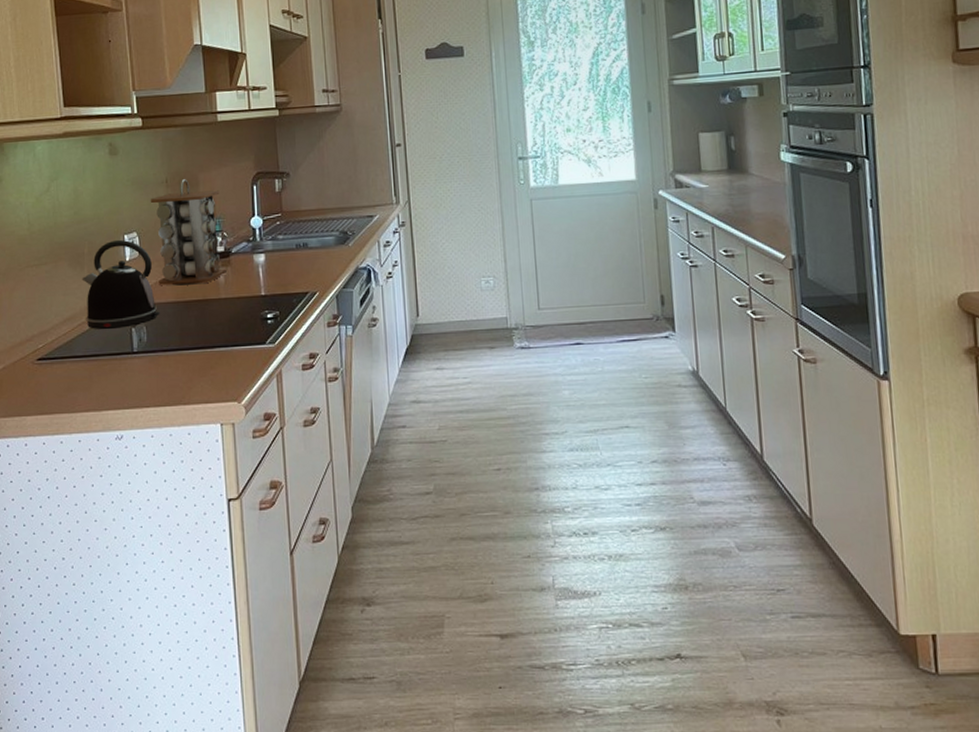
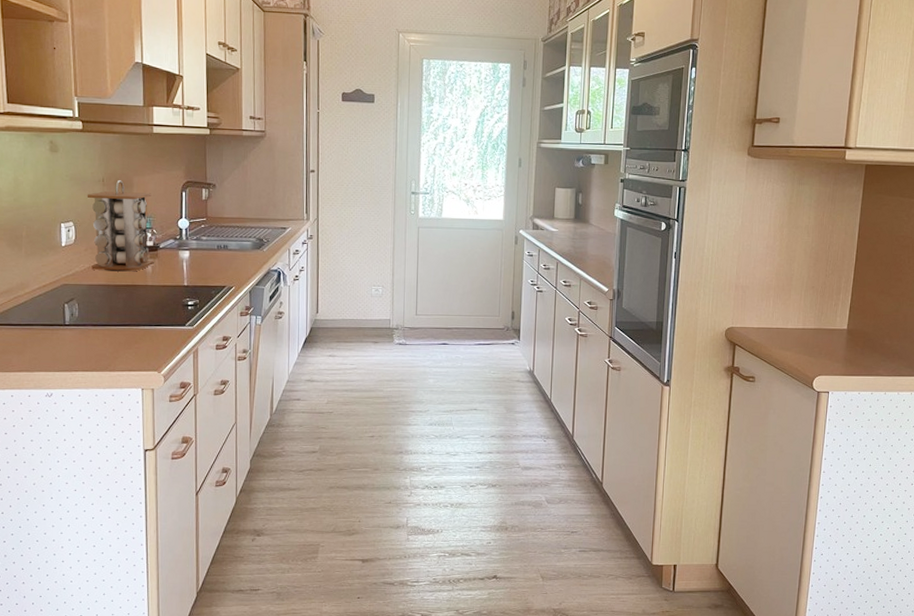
kettle: present [83,239,160,330] -> none [20,227,91,304]

